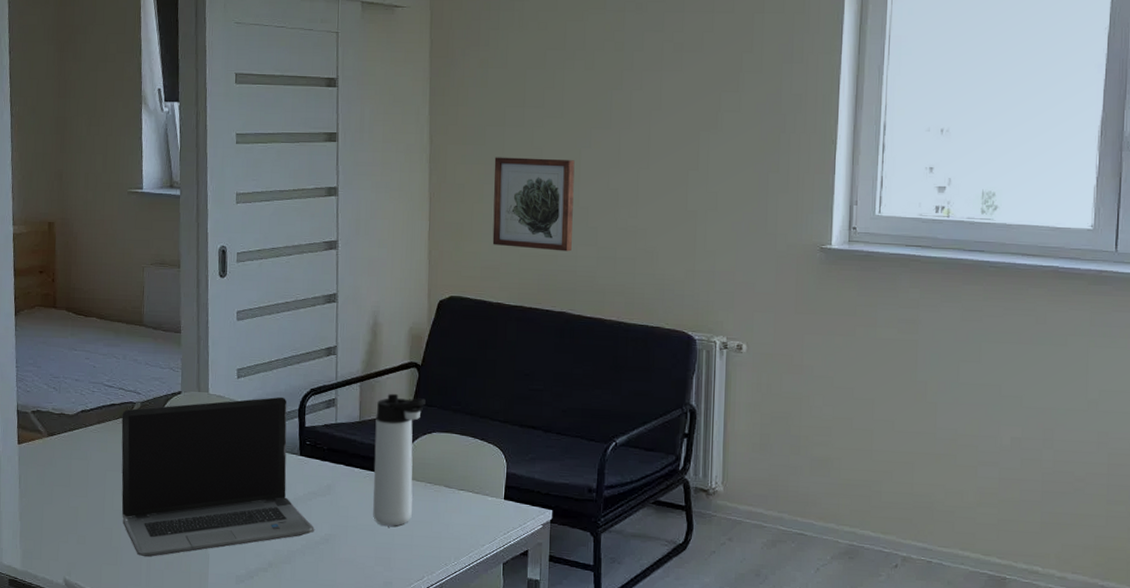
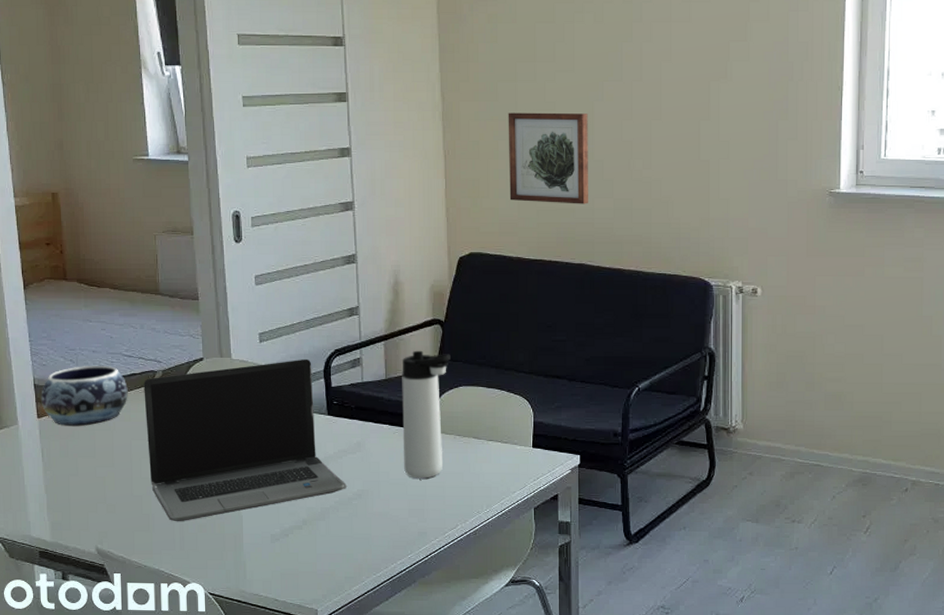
decorative bowl: none [22,393,107,454] -> present [41,365,128,426]

